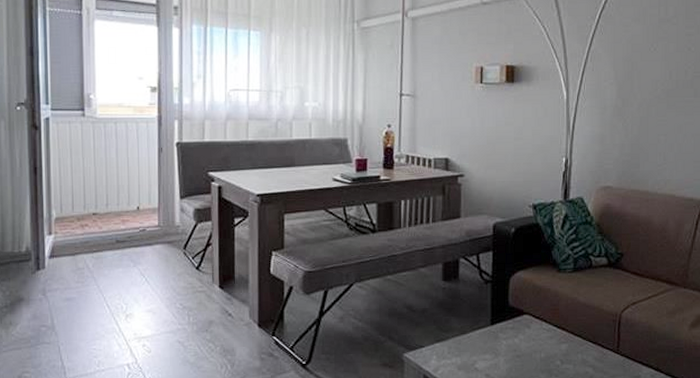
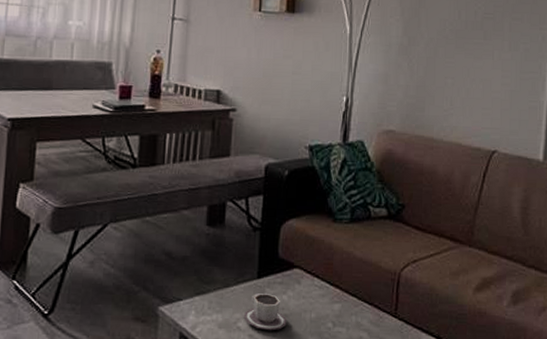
cup: none [480,337,519,370] -> present [243,292,287,331]

